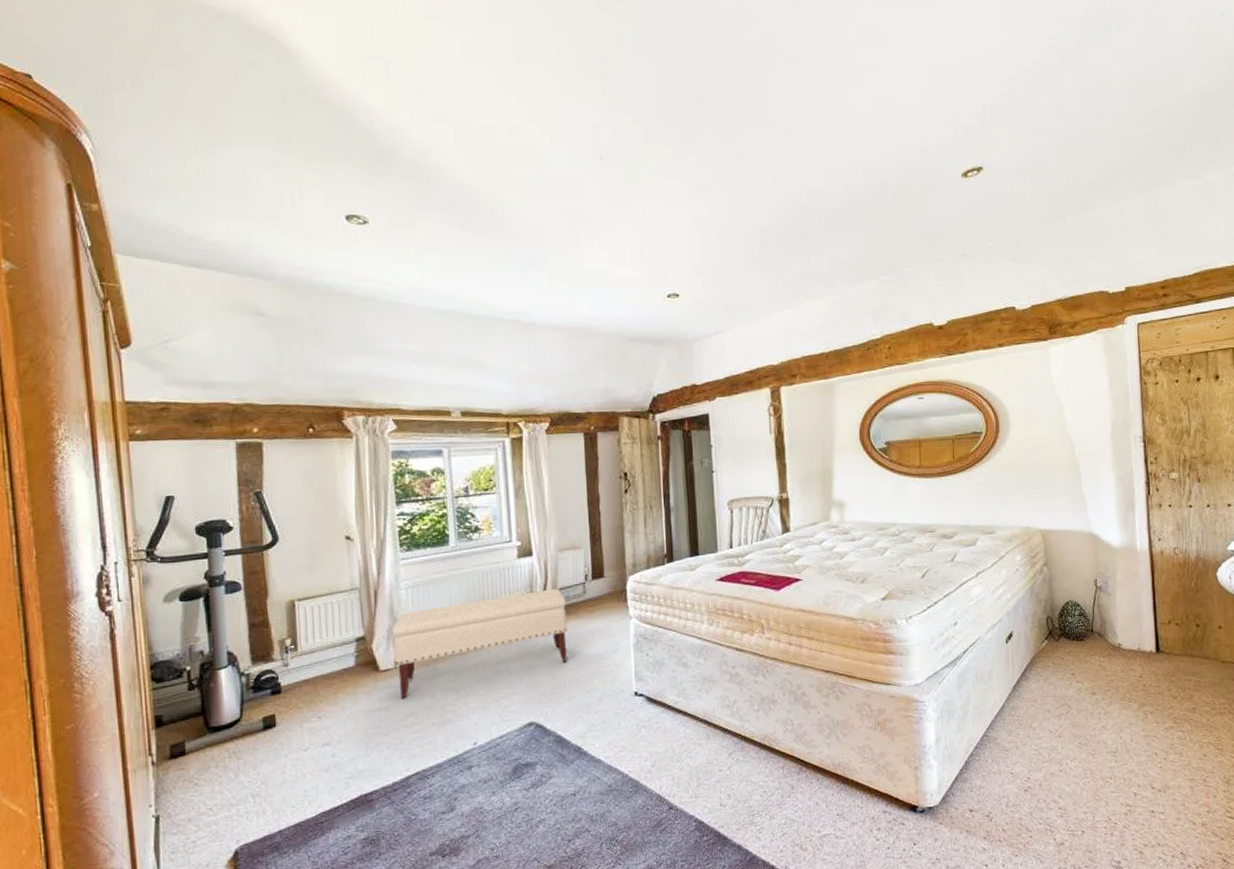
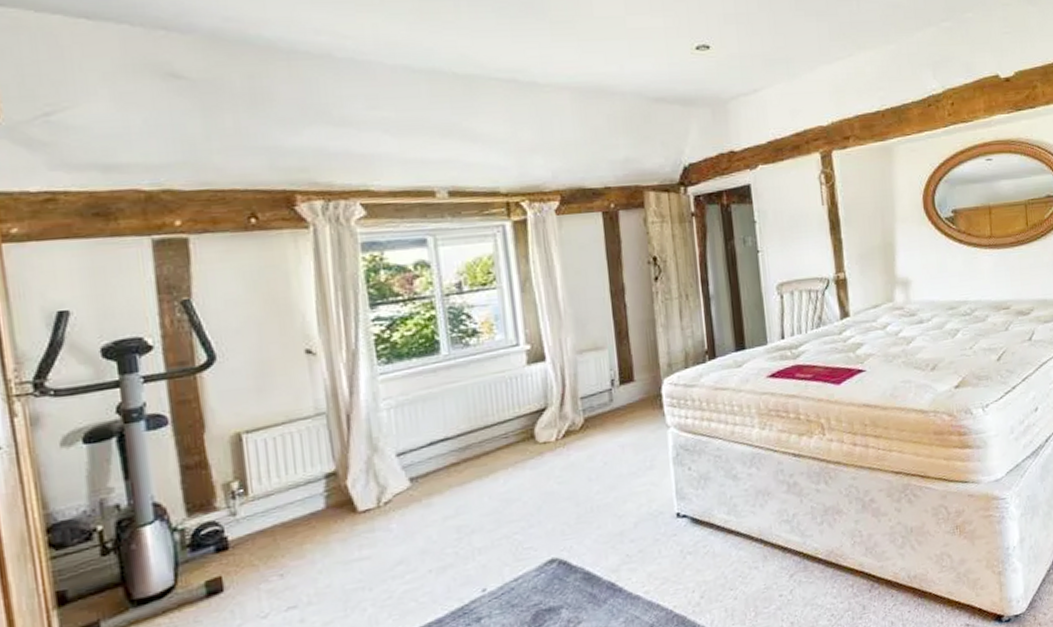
bench: present [392,588,568,699] -> none [371,398,594,545]

